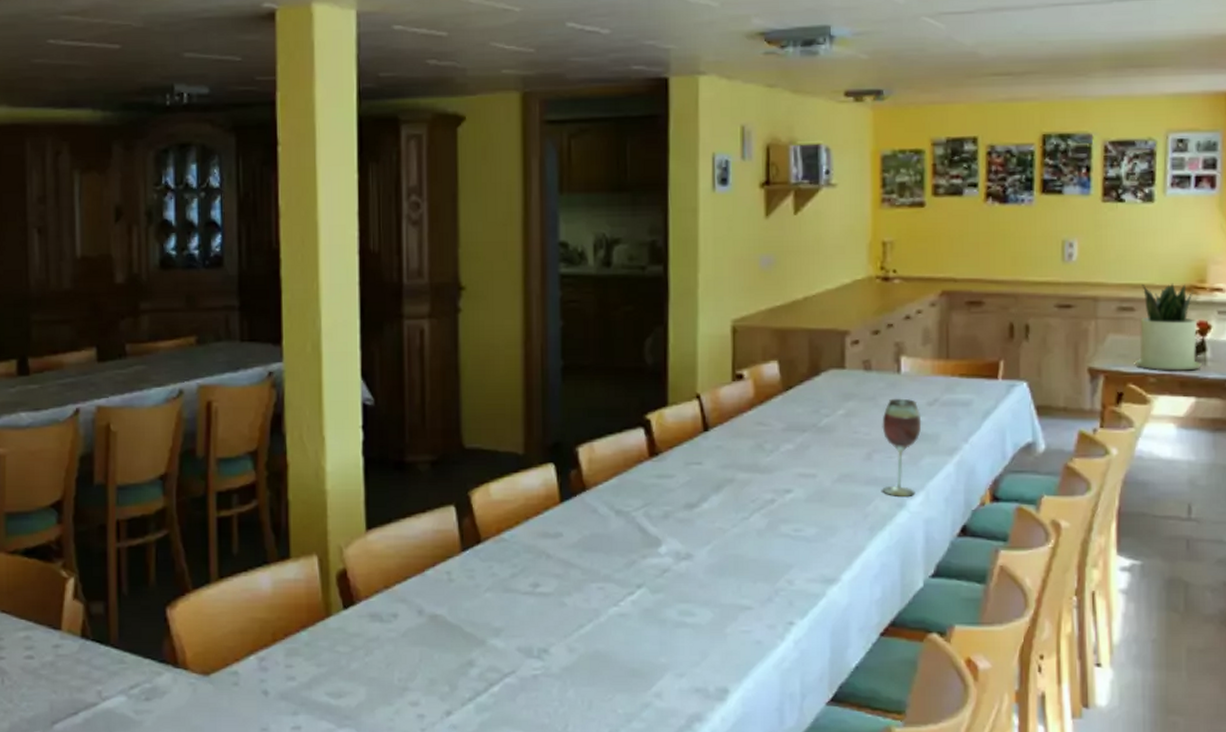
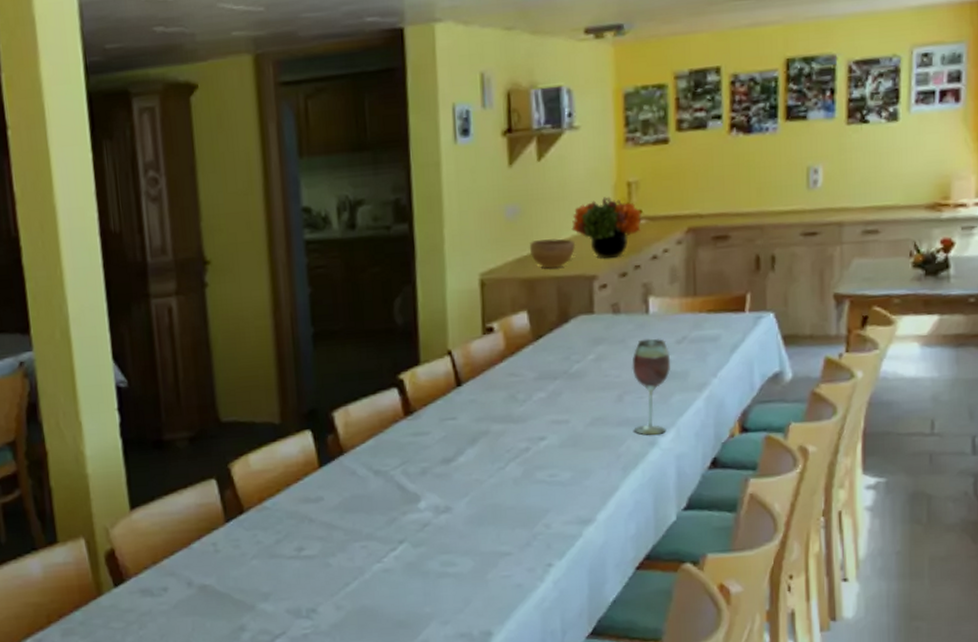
bowl: none [782,291,829,320] -> present [529,238,576,269]
flower arrangement: none [825,254,896,316] -> present [571,196,642,259]
planter: present [1134,283,1202,371] -> none [879,202,945,292]

